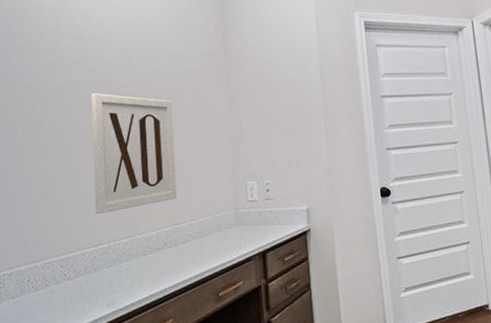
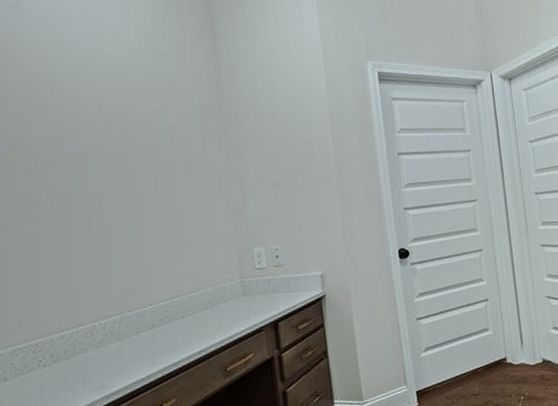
wall art: present [92,93,177,214] -> none [56,151,172,291]

